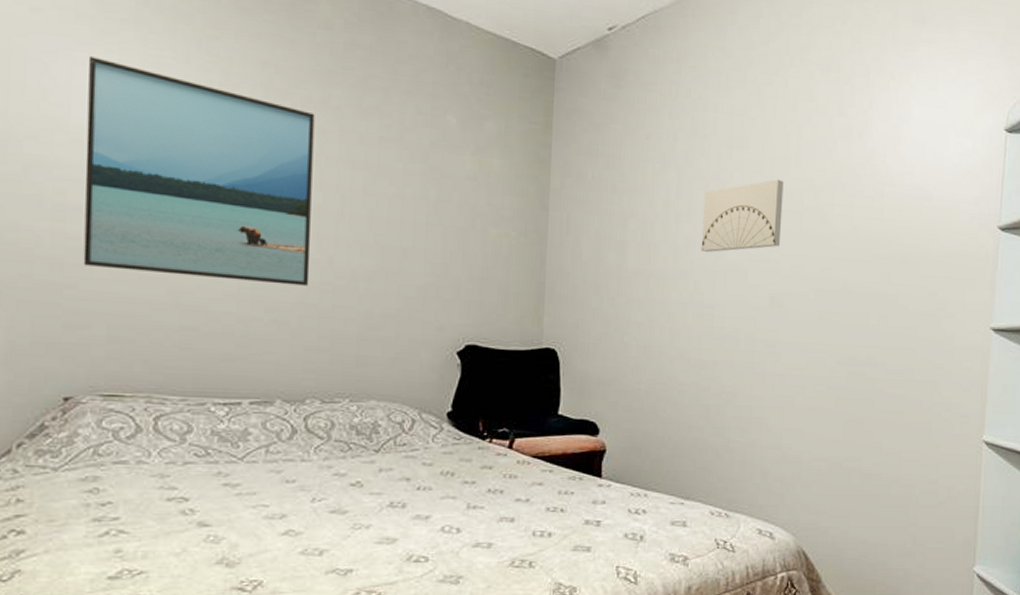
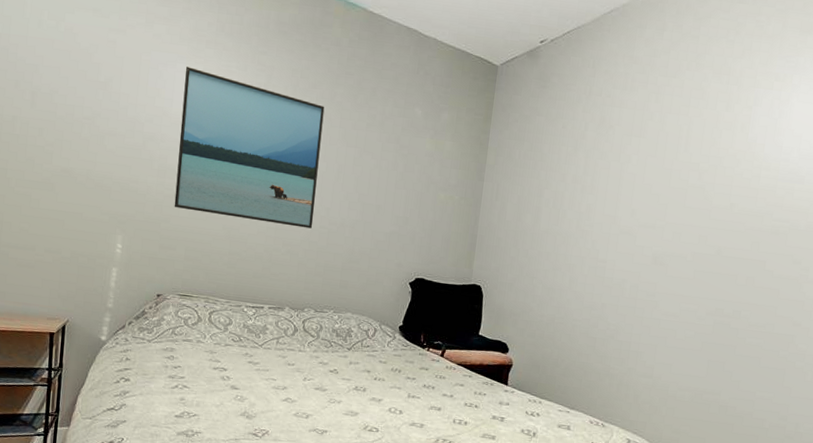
wall art: present [701,179,784,253] -> none [599,161,673,219]

